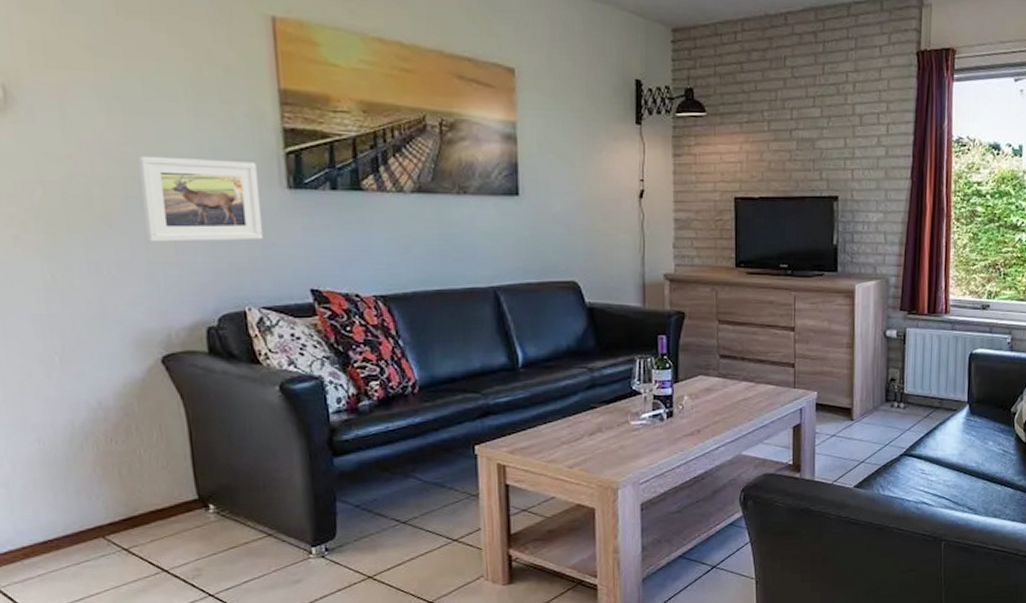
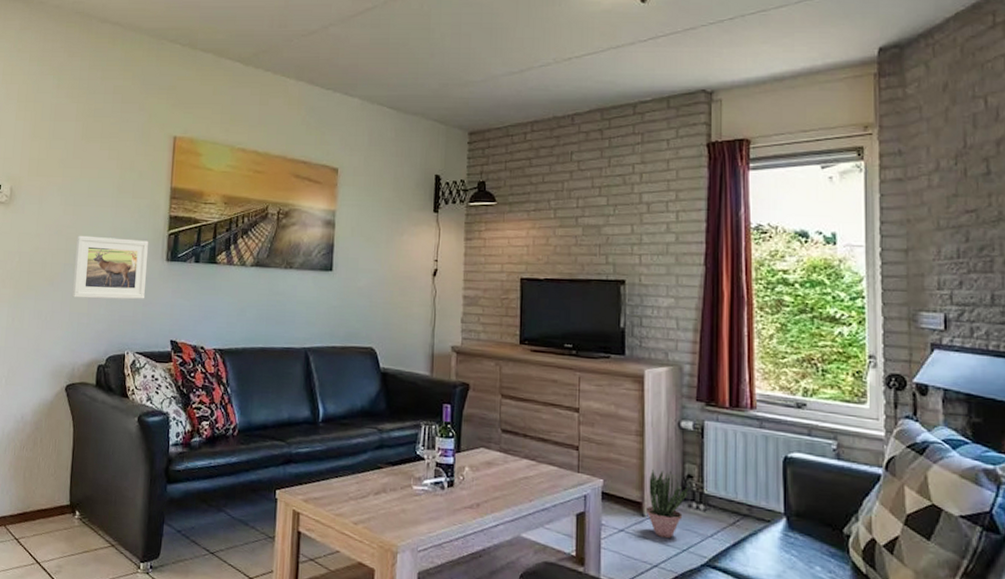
potted plant: none [854,376,892,437] -> present [645,468,689,539]

